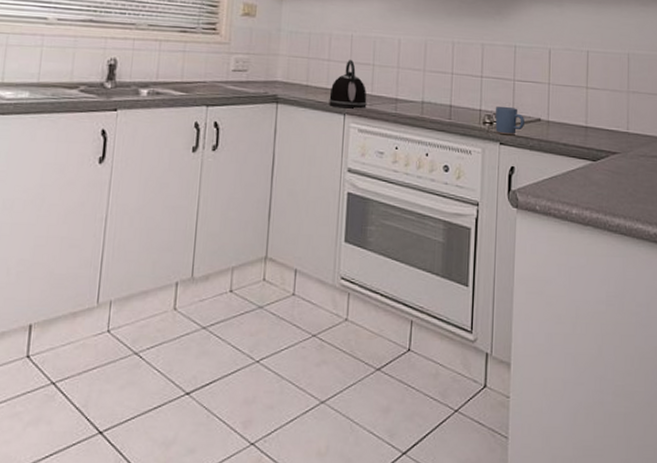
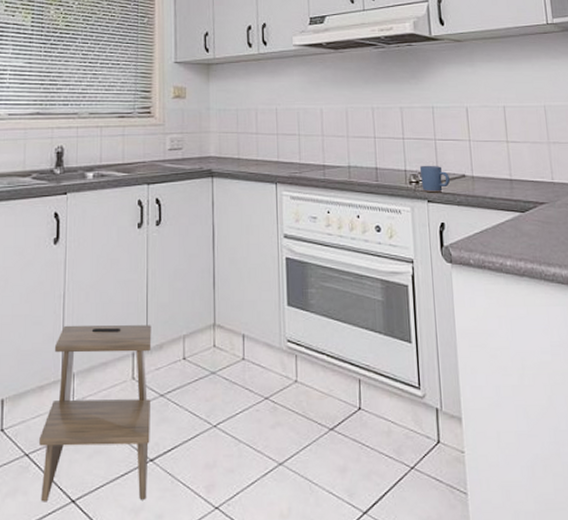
step stool: none [65,250,199,433] -> present [39,325,152,502]
kettle: present [329,59,367,109] -> none [260,131,296,178]

